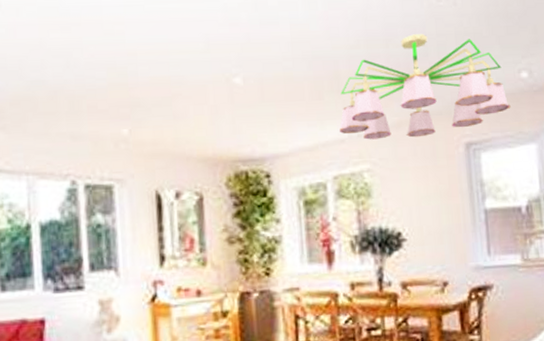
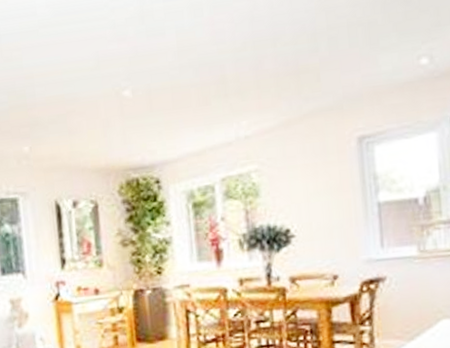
chandelier: present [339,34,511,140] -> none [226,29,408,141]

